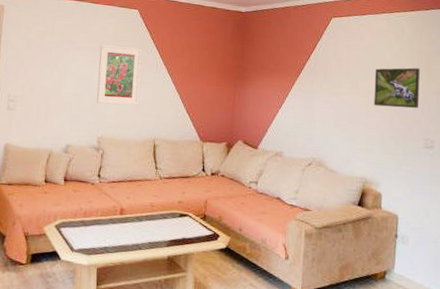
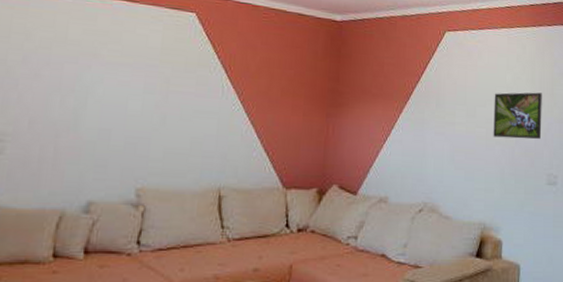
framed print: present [96,44,142,106] -> none [134,59,202,144]

